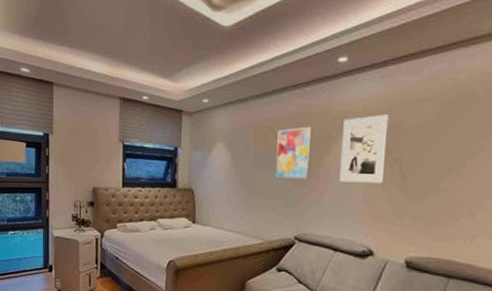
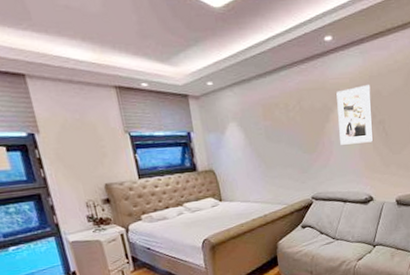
wall art: present [275,126,312,180] -> none [283,100,316,150]

